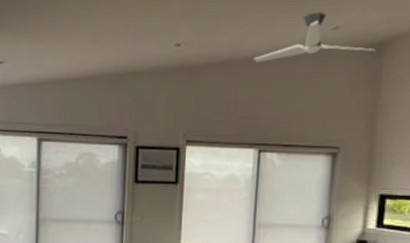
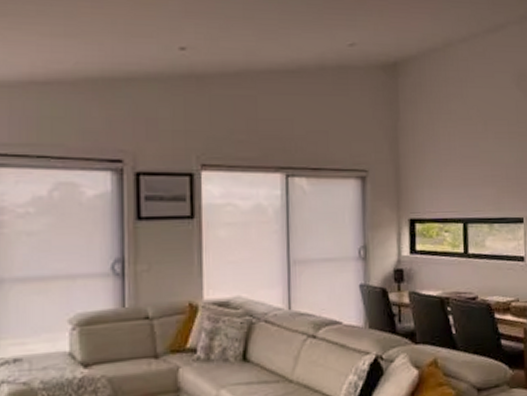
ceiling fan: present [253,12,377,63] -> none [271,26,392,76]

